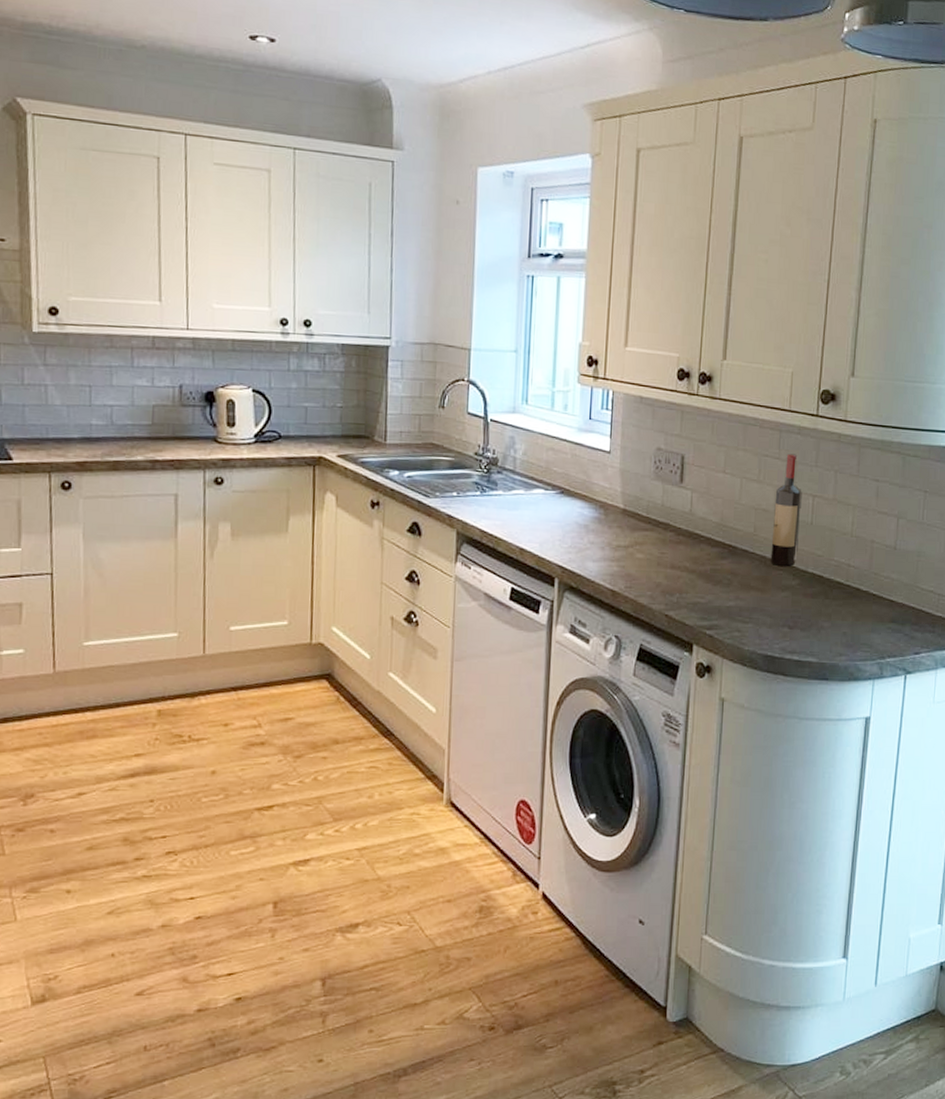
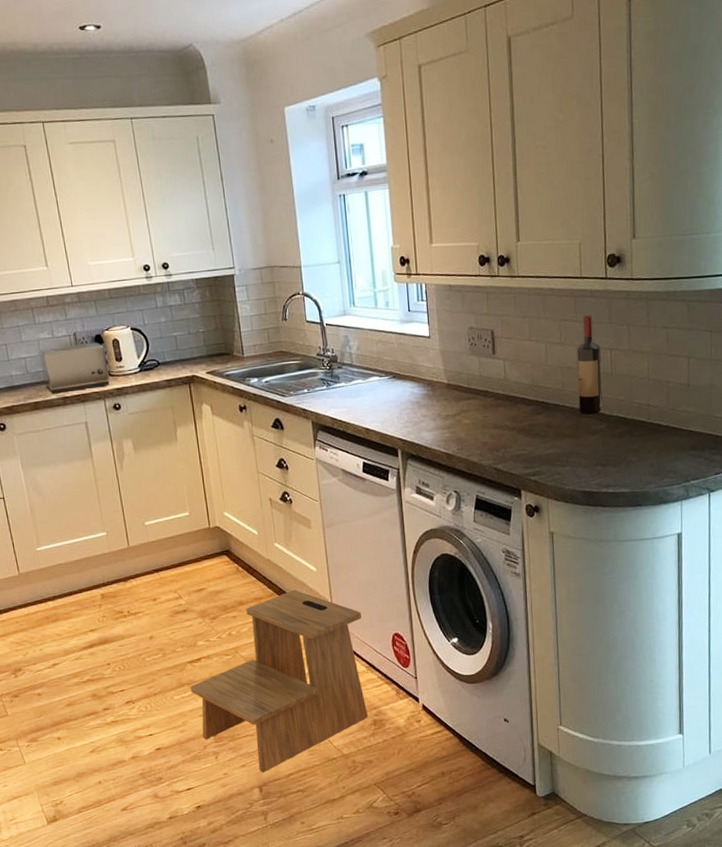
toaster: none [131,398,217,455] -> present [39,342,110,394]
step stool: none [254,732,484,961] -> present [190,589,368,773]

